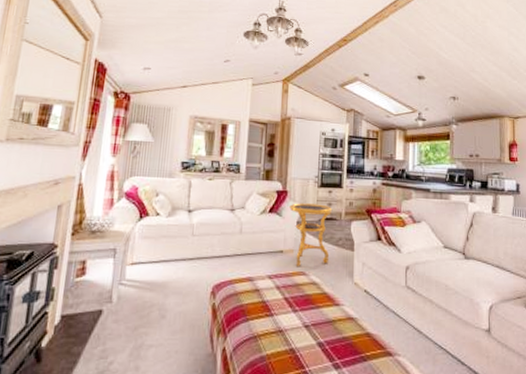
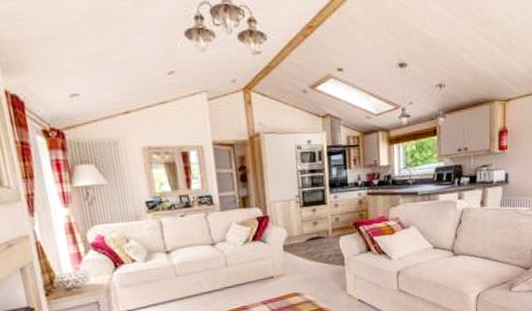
side table: present [289,203,333,267] -> none [273,224,320,290]

